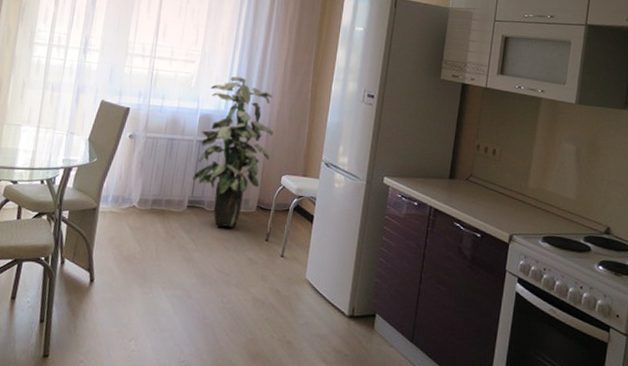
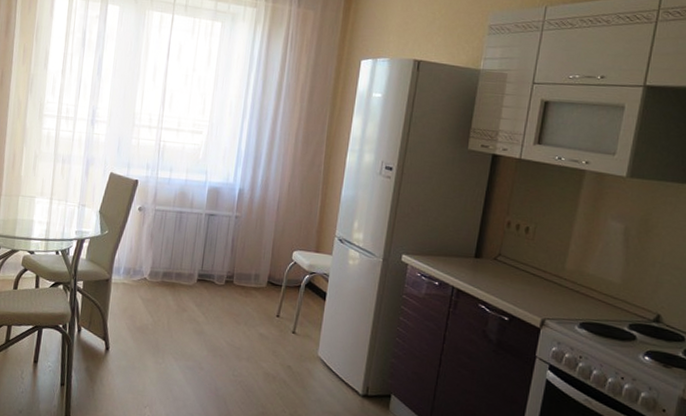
indoor plant: present [192,76,273,227] -> none [202,148,284,302]

